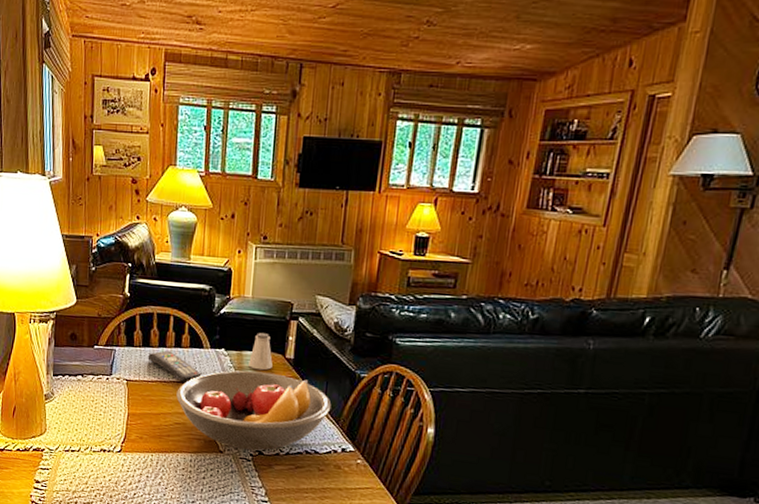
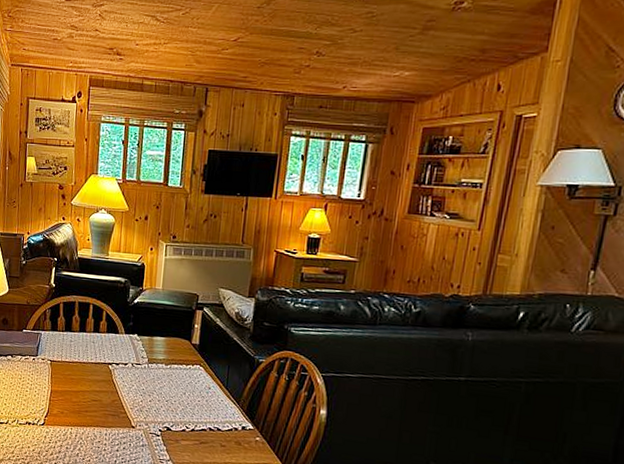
remote control: present [148,351,202,382] -> none [69,335,117,364]
fruit bowl: present [176,370,332,451] -> none [94,354,233,427]
saltshaker: present [249,333,273,371] -> none [159,320,180,354]

